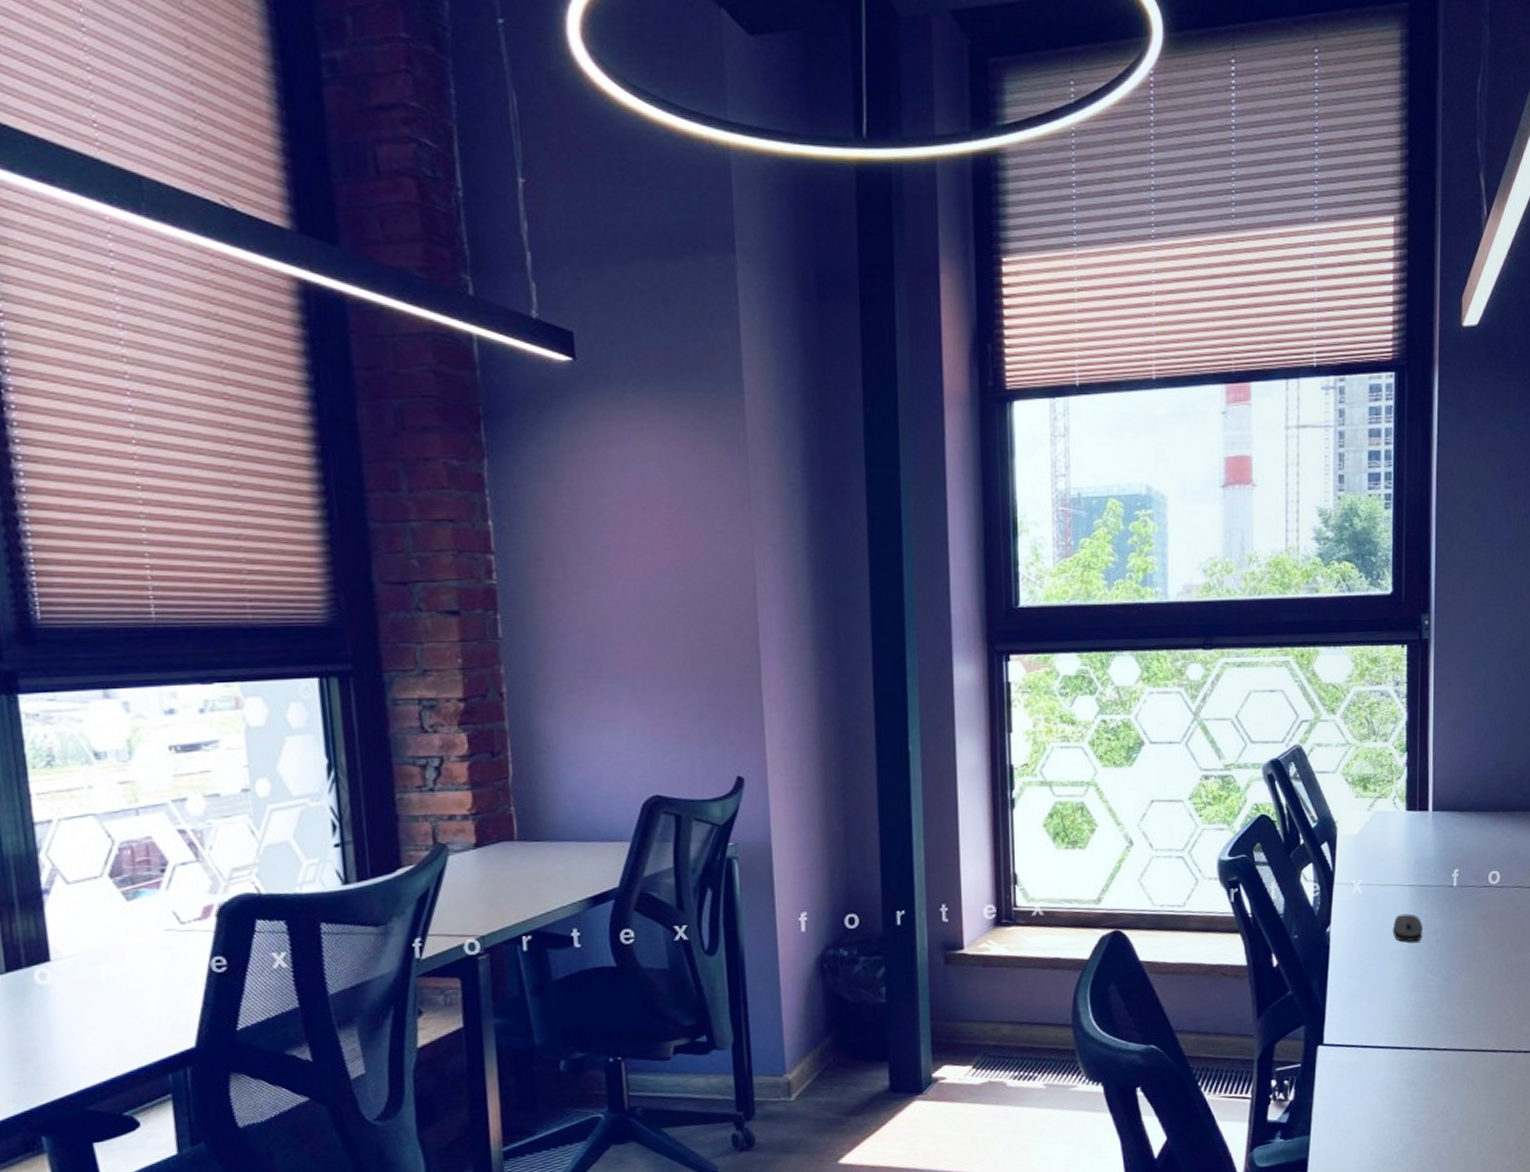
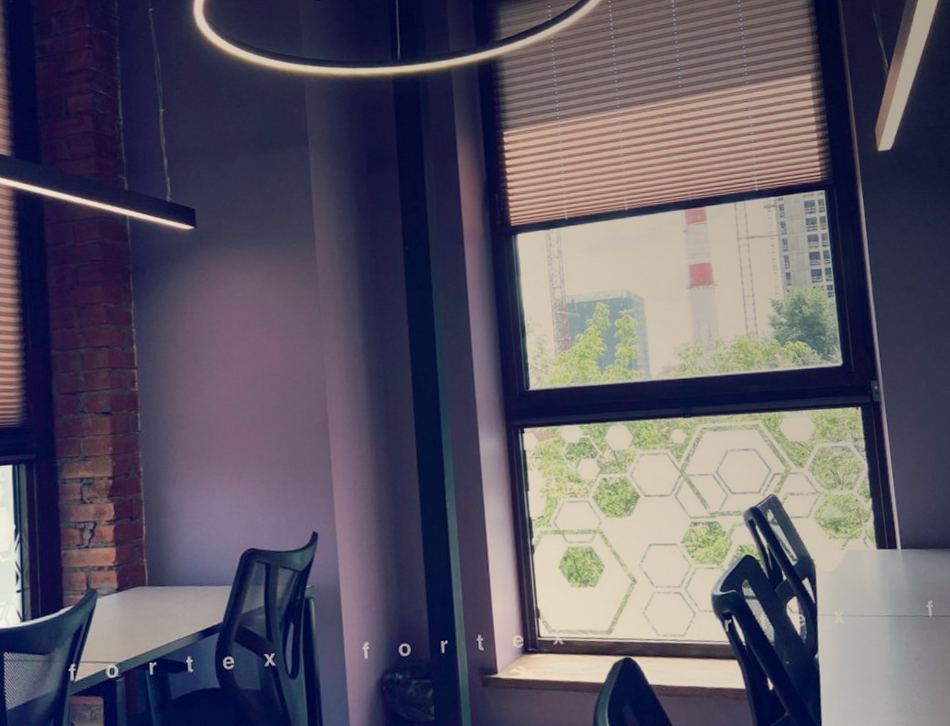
computer mouse: present [1392,913,1423,942] -> none [876,641,906,668]

